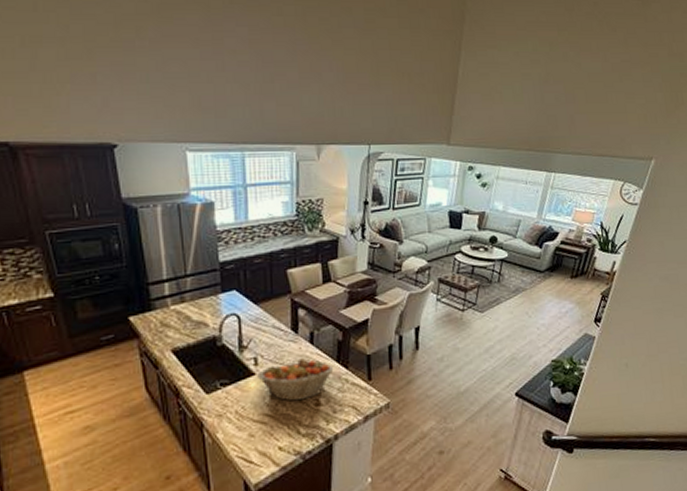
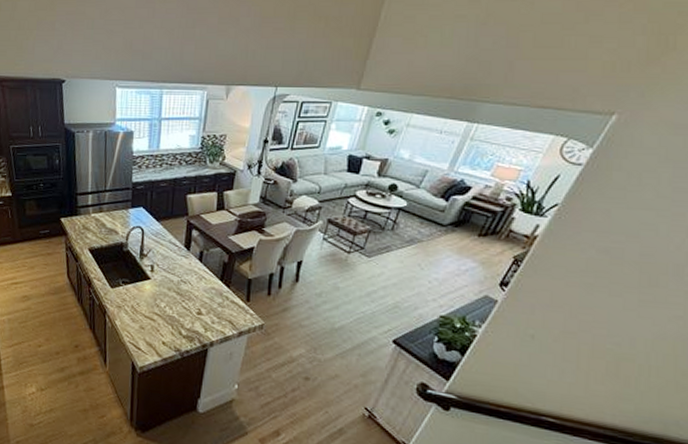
fruit basket: present [257,358,334,401] -> none [152,272,217,308]

